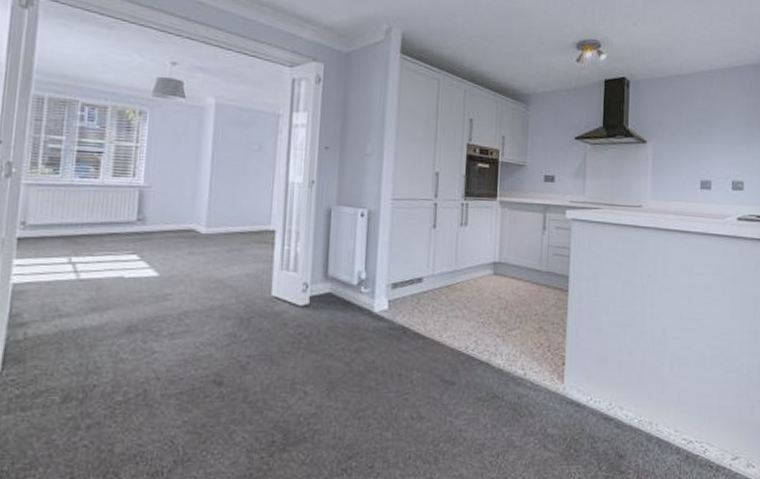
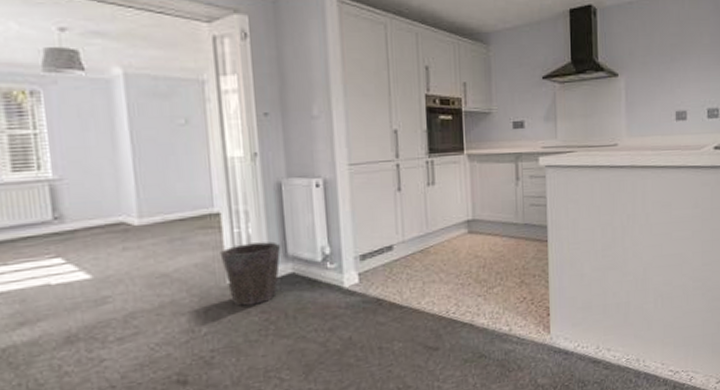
waste bin: none [269,260,322,318] -> present [220,241,281,306]

